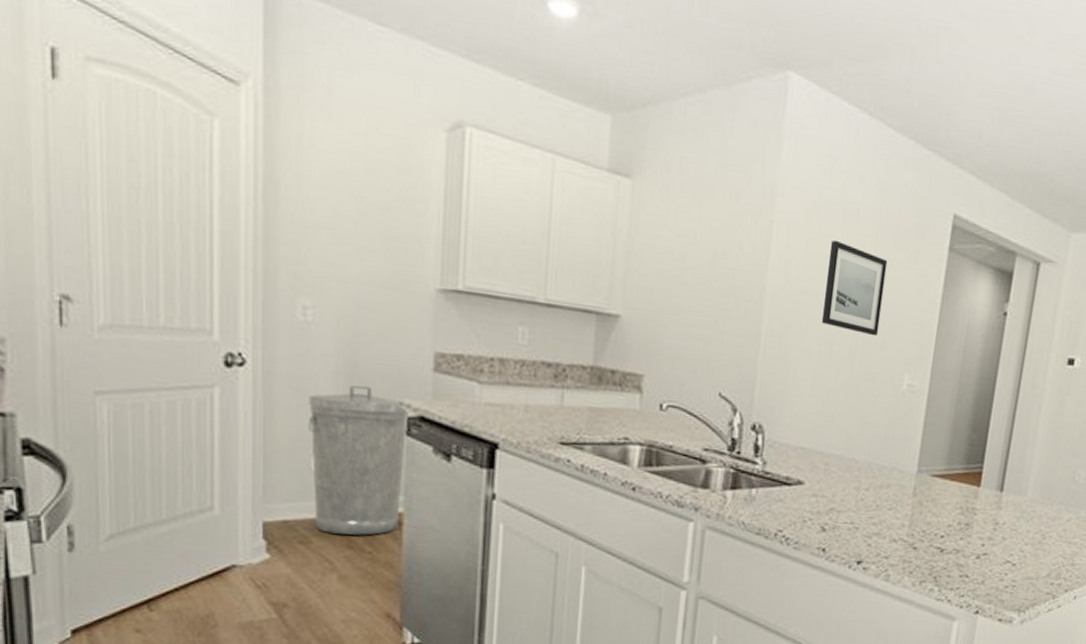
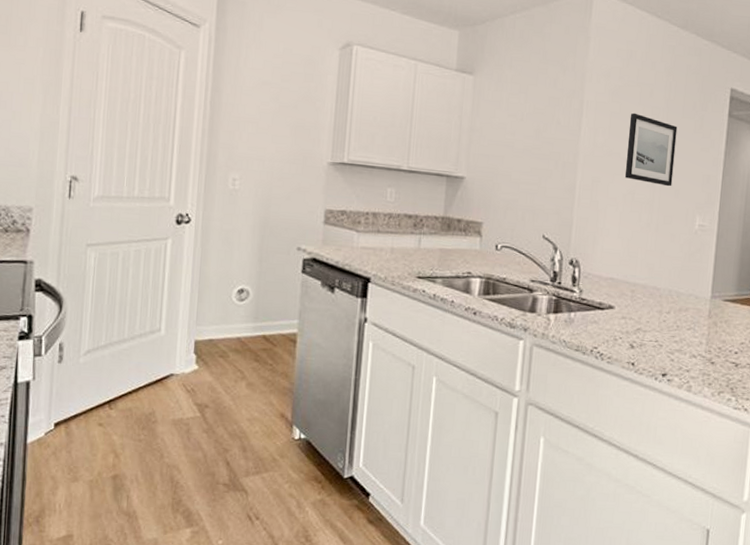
trash can: present [308,385,410,536] -> none [231,235,306,351]

